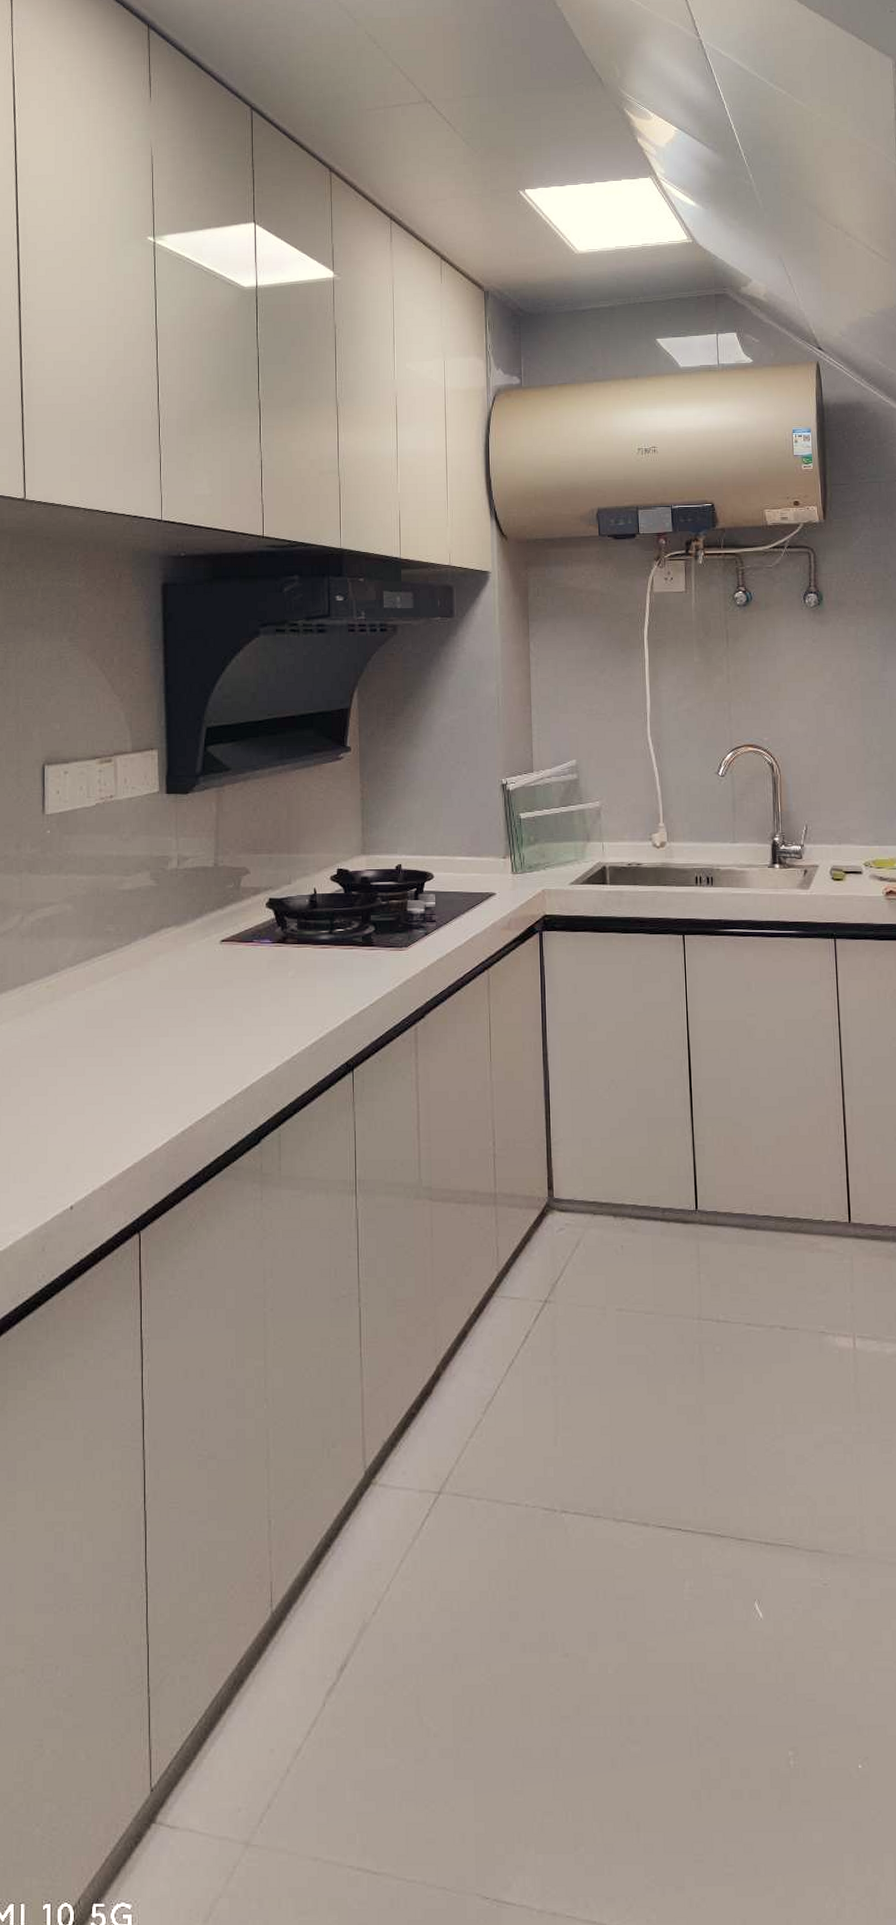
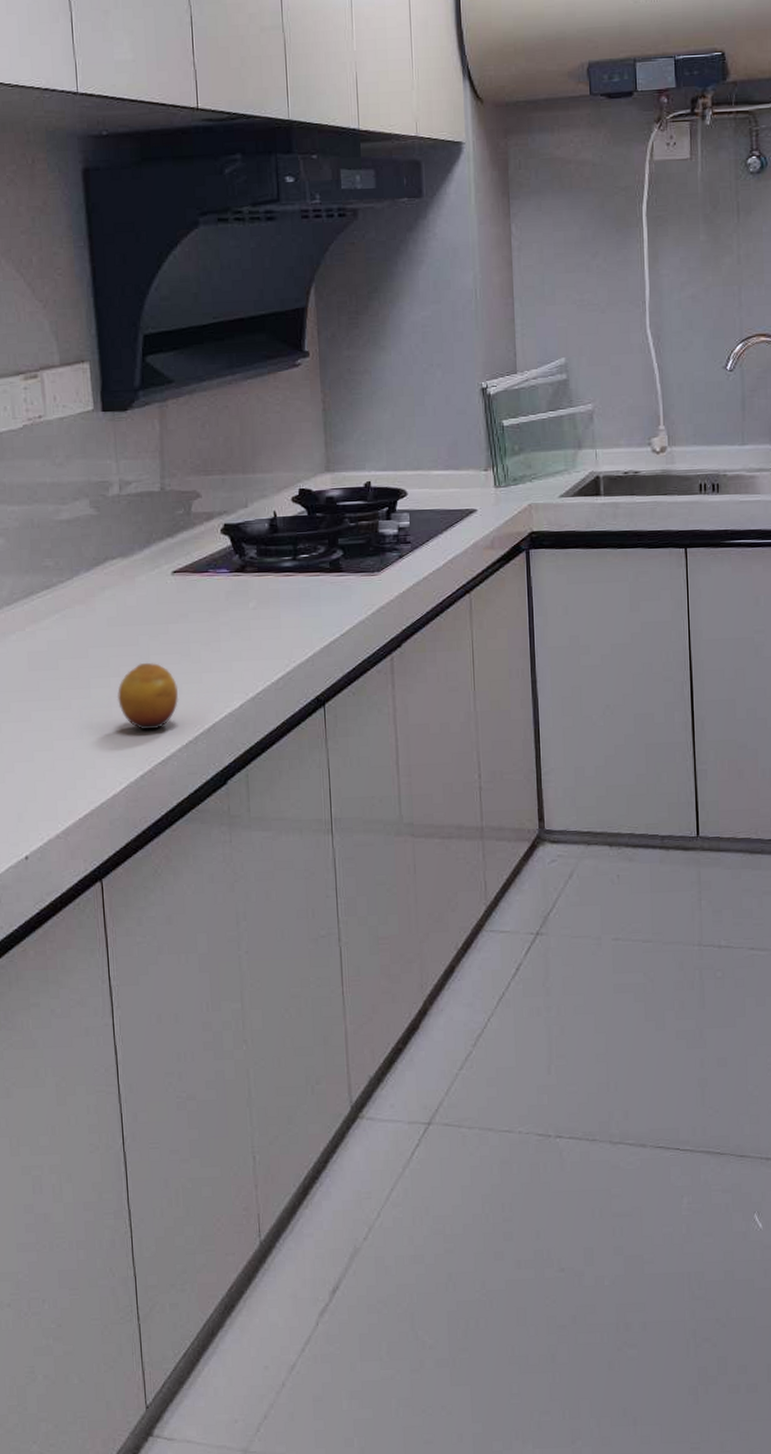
fruit: none [164,1024,221,1088] -> present [117,662,179,730]

